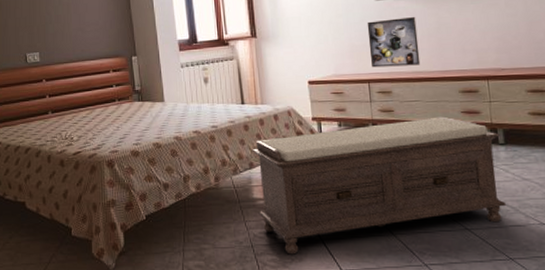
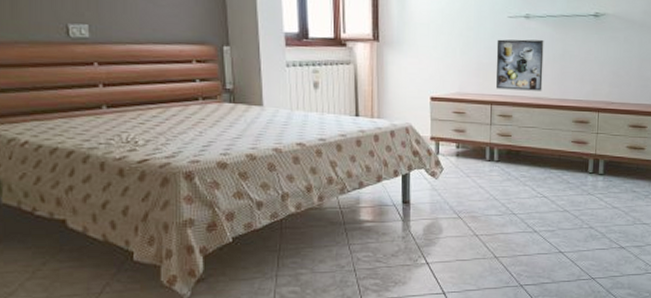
bench: present [252,116,507,255] -> none [363,144,600,278]

